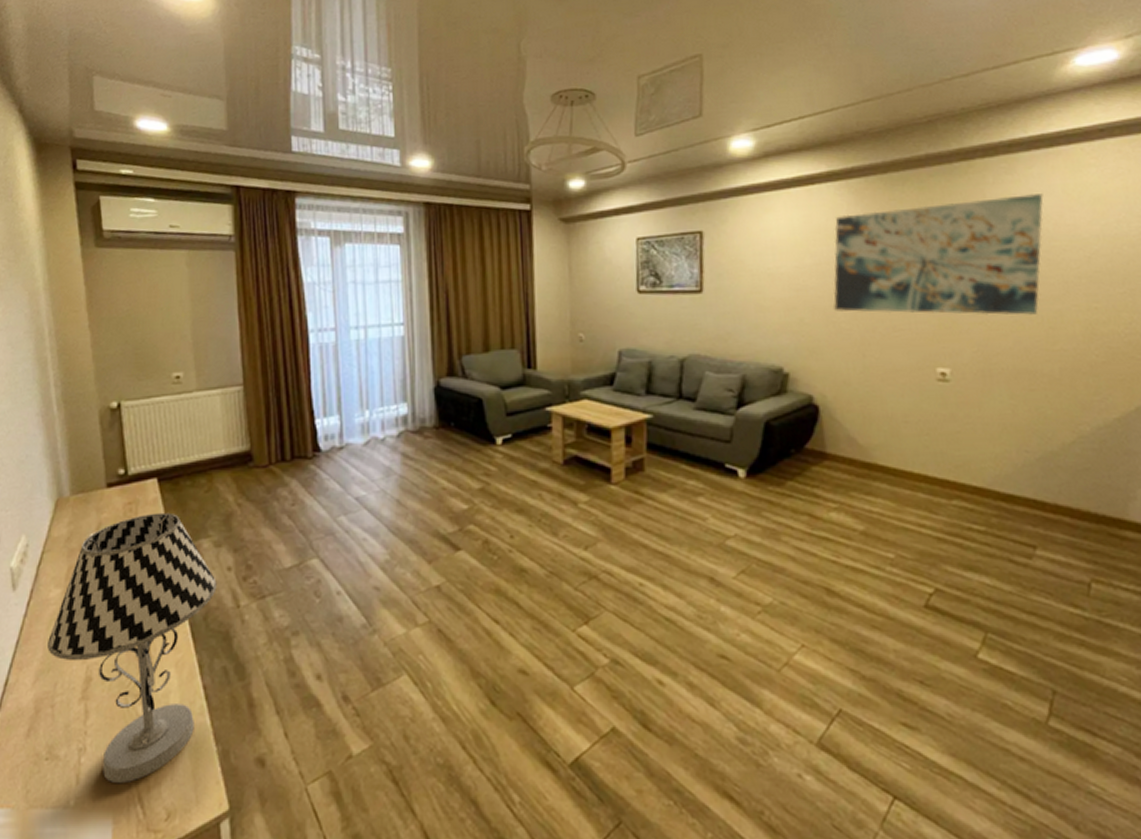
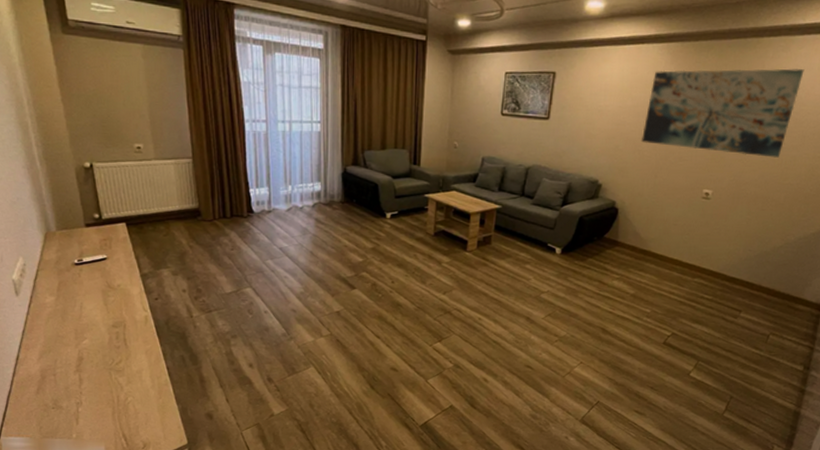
table lamp: present [48,512,217,784] -> none [47,248,175,426]

